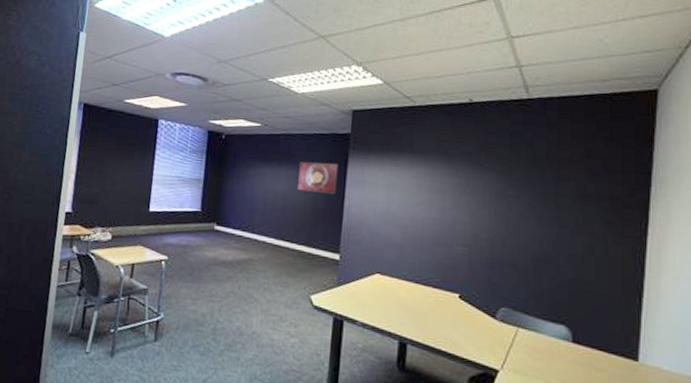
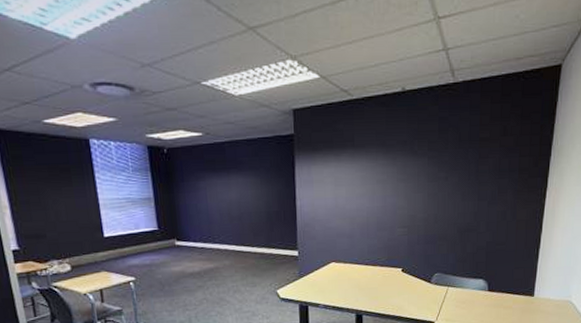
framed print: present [296,161,339,195] -> none [247,166,288,198]

